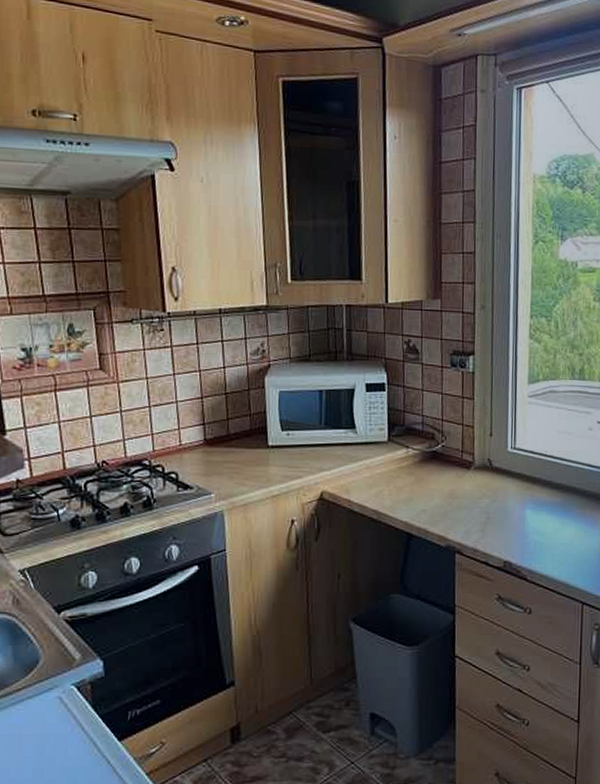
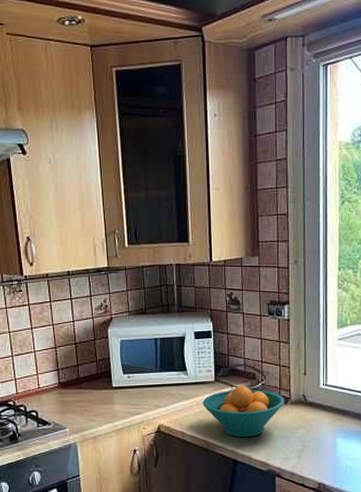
fruit bowl: none [373,447,467,508] -> present [202,386,285,438]

